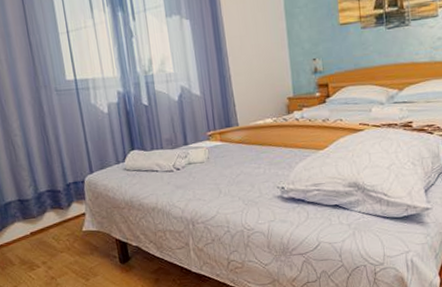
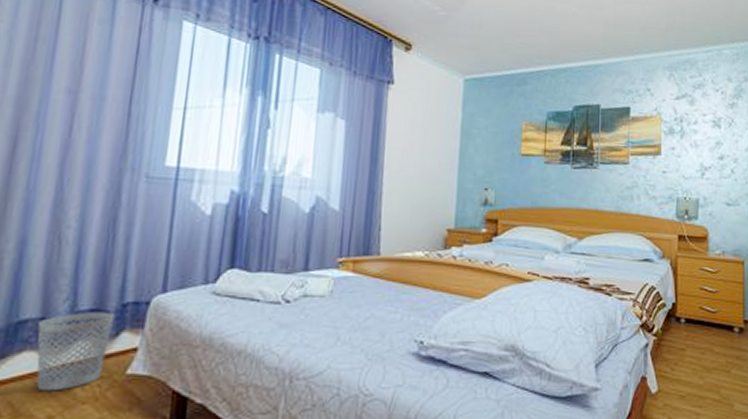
wastebasket: none [18,191,67,247] -> present [36,311,115,391]

